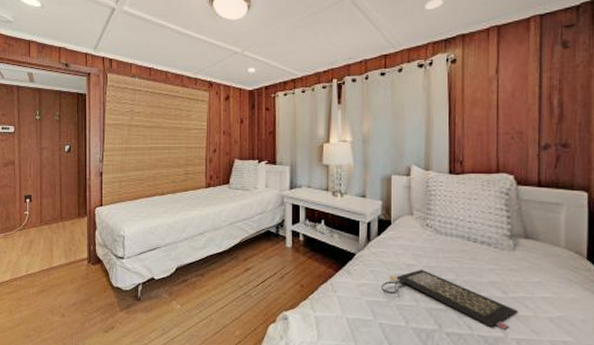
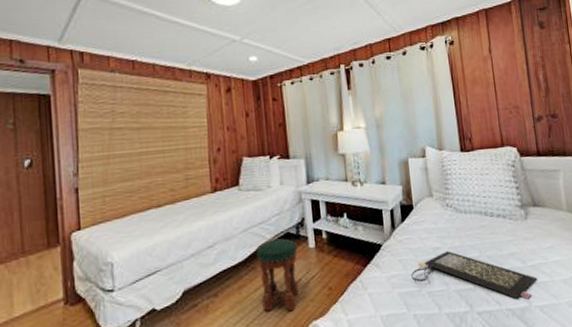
stool: none [240,235,276,300] -> present [256,238,299,312]

